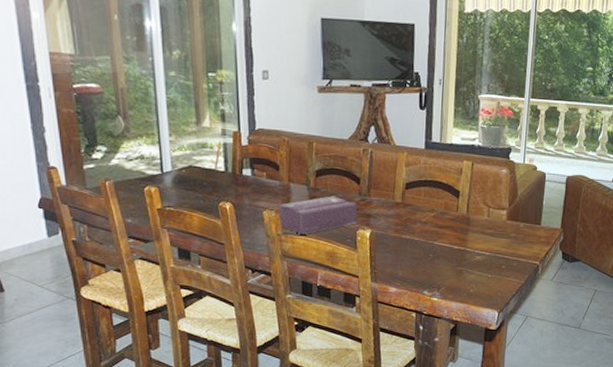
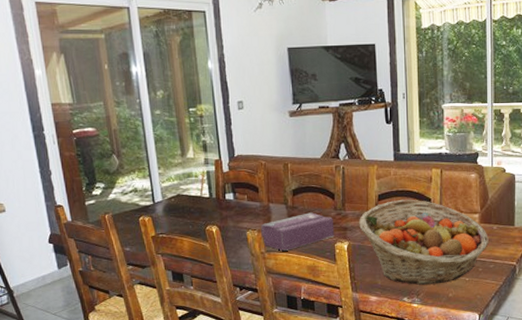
fruit basket: none [384,189,514,279] -> present [359,199,489,285]

